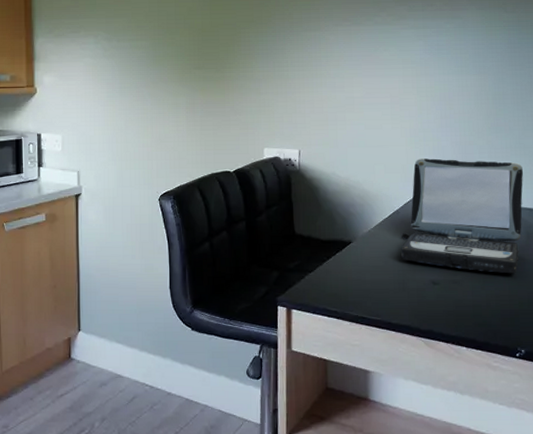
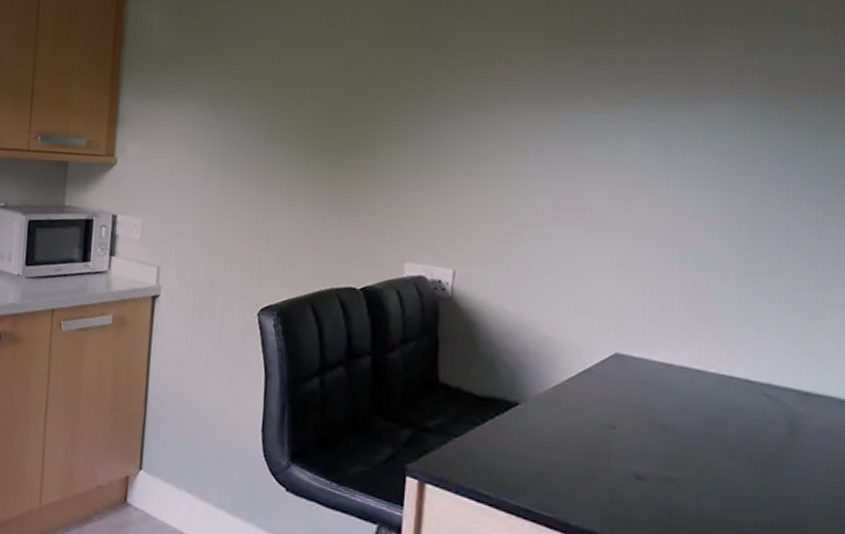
laptop: present [401,158,523,274] -> none [591,300,789,482]

